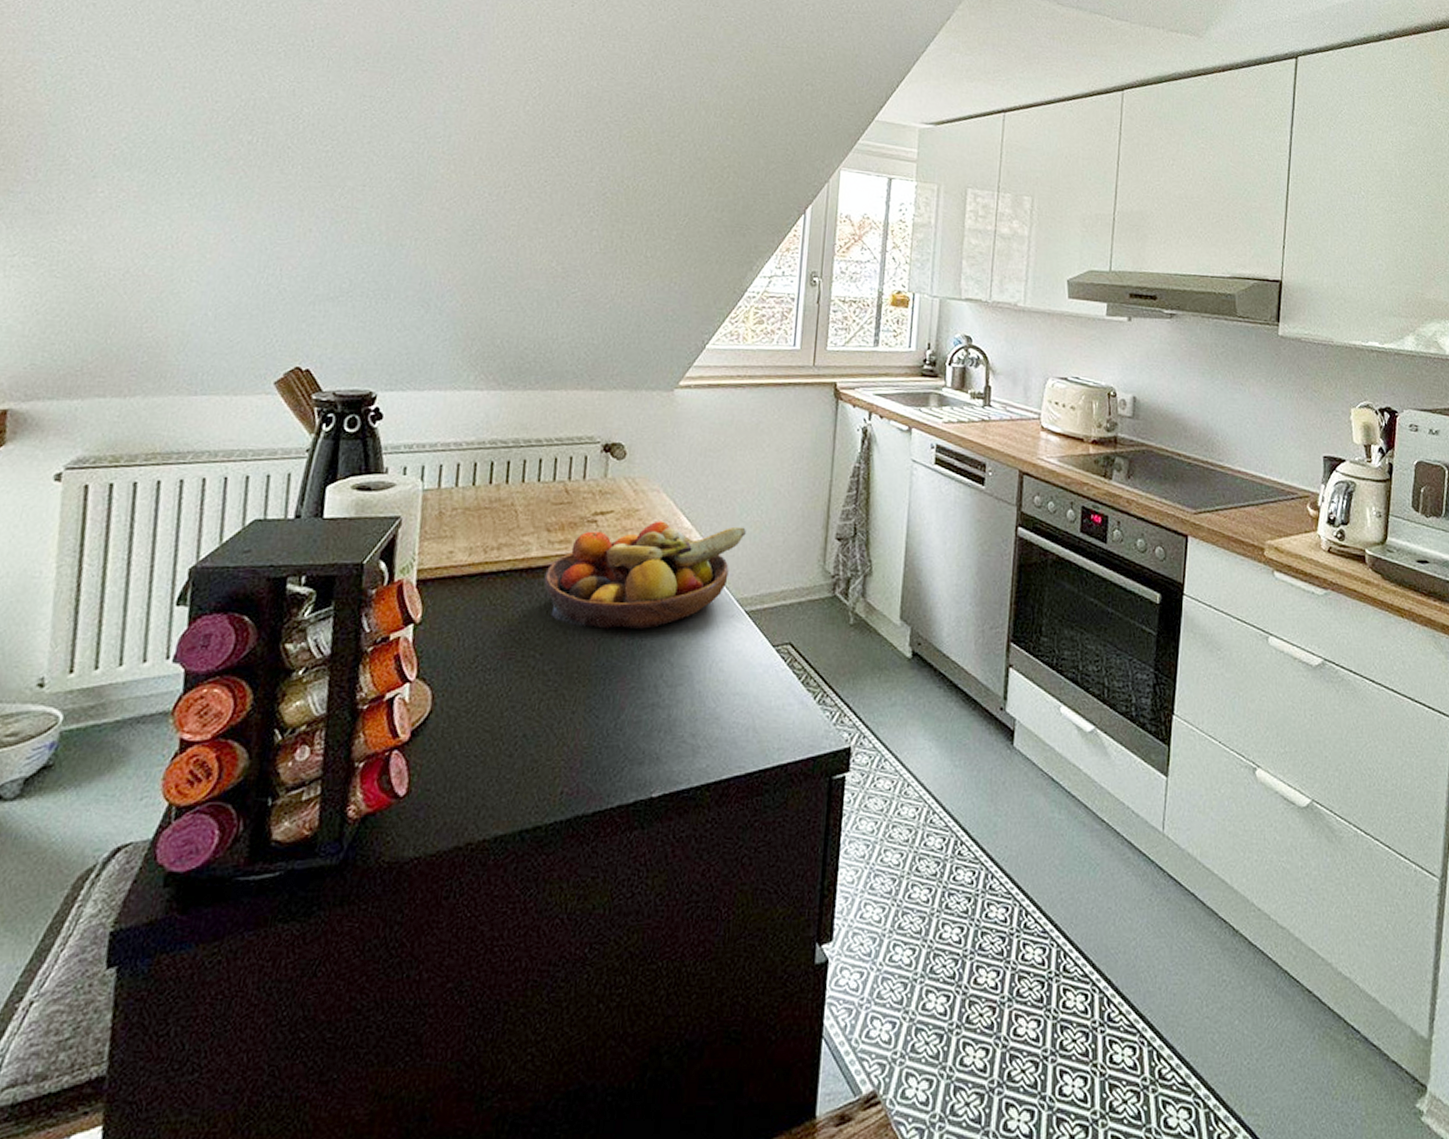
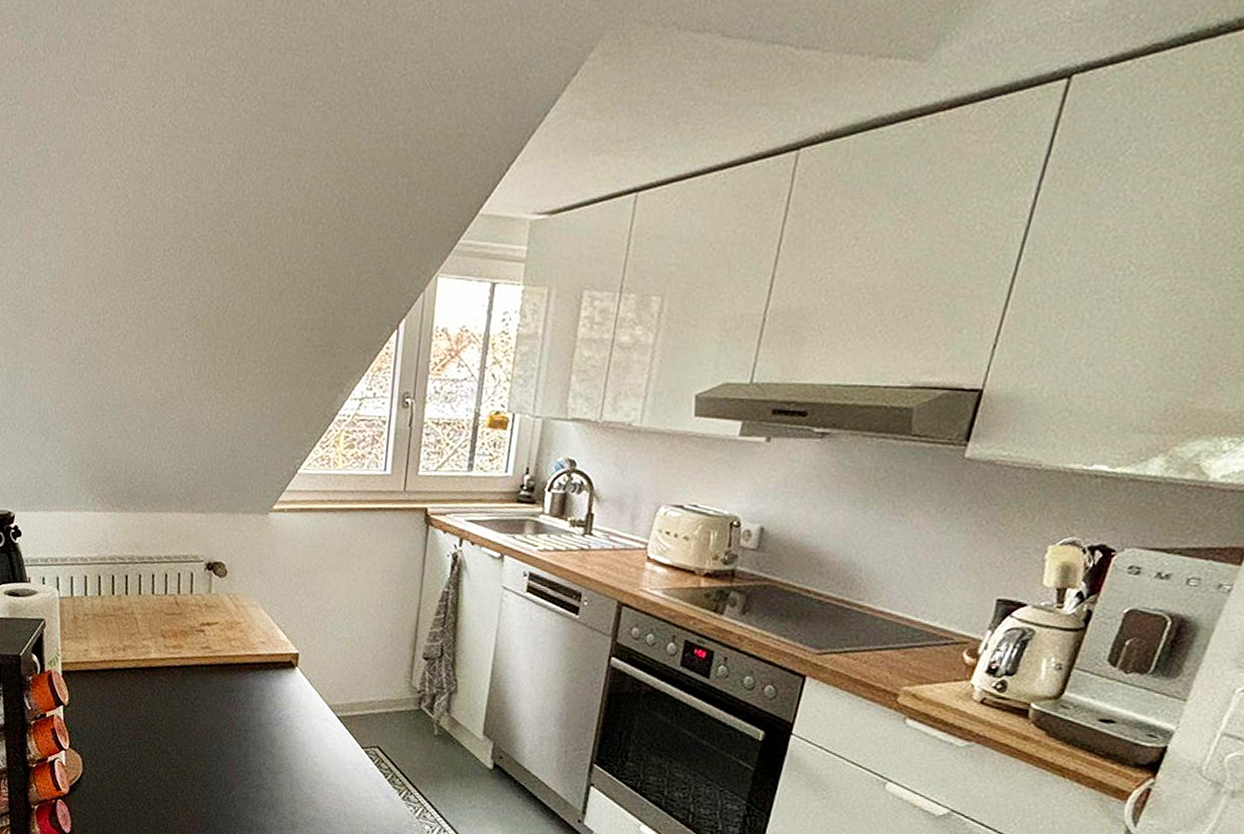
fruit bowl: present [544,521,746,630] -> none [163,633,338,725]

